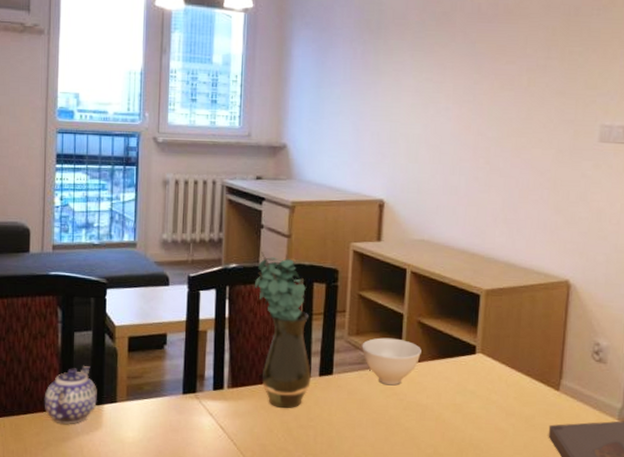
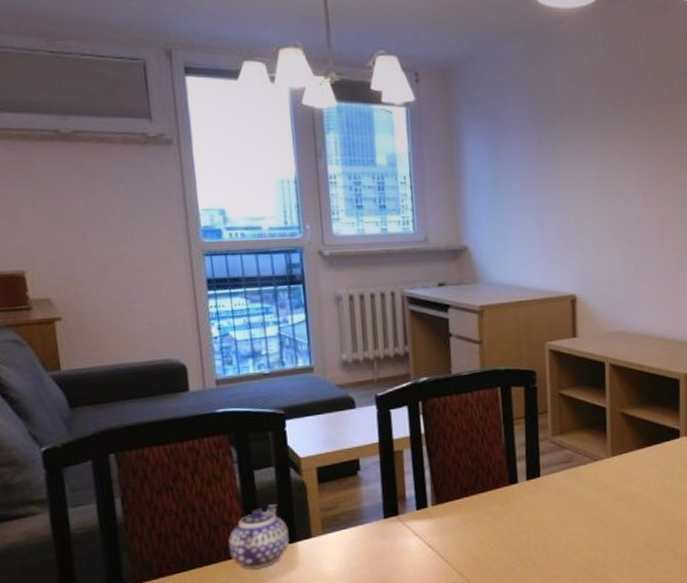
vase: present [255,252,311,408] -> none [449,361,518,518]
bowl: present [362,337,422,386] -> none [567,432,627,480]

